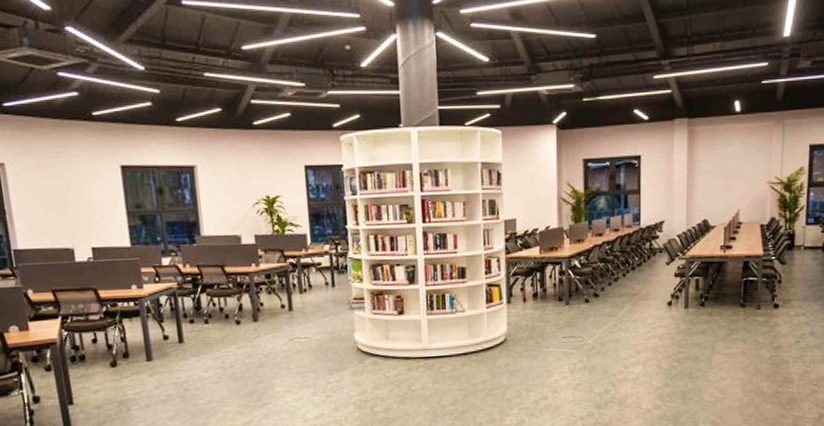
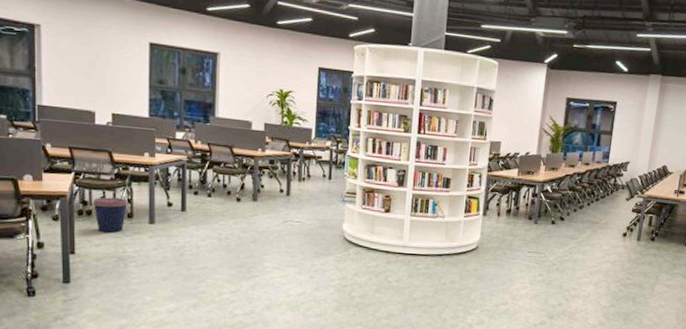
coffee cup: none [84,337,122,377] -> present [92,197,128,233]

